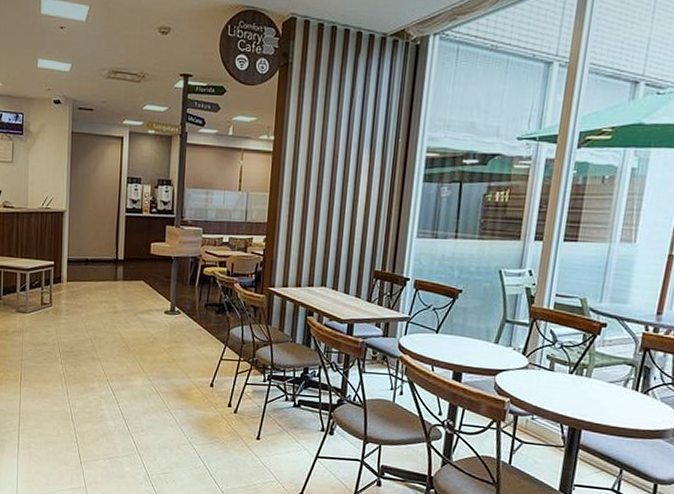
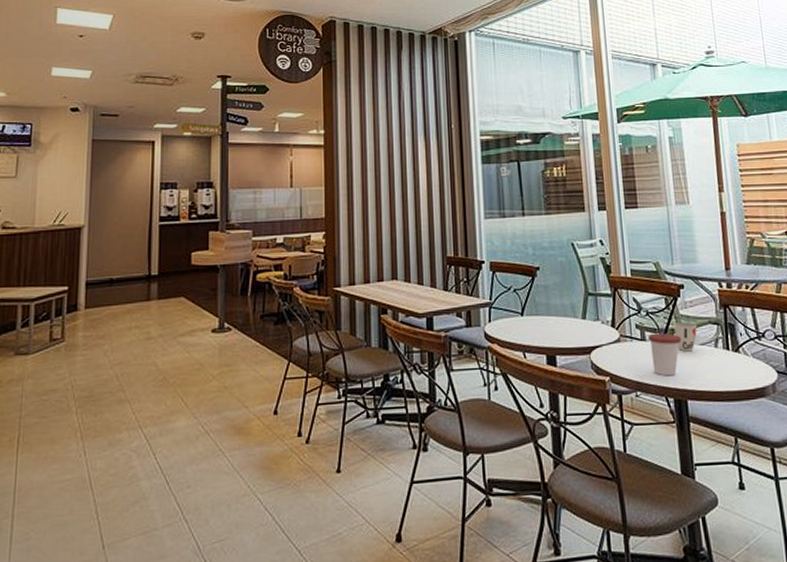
cup: none [554,361,590,407] -> present [649,327,681,376]
cup: none [584,358,611,387] -> present [674,322,698,352]

